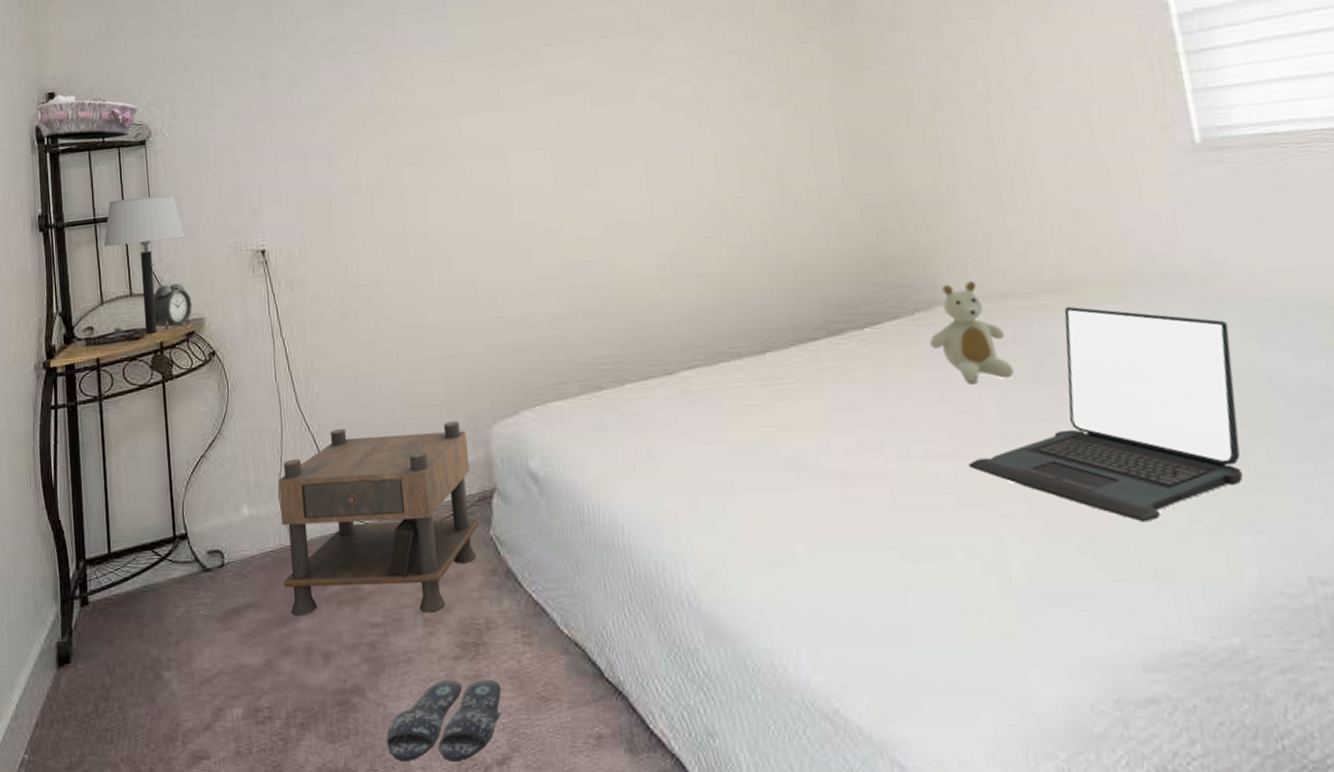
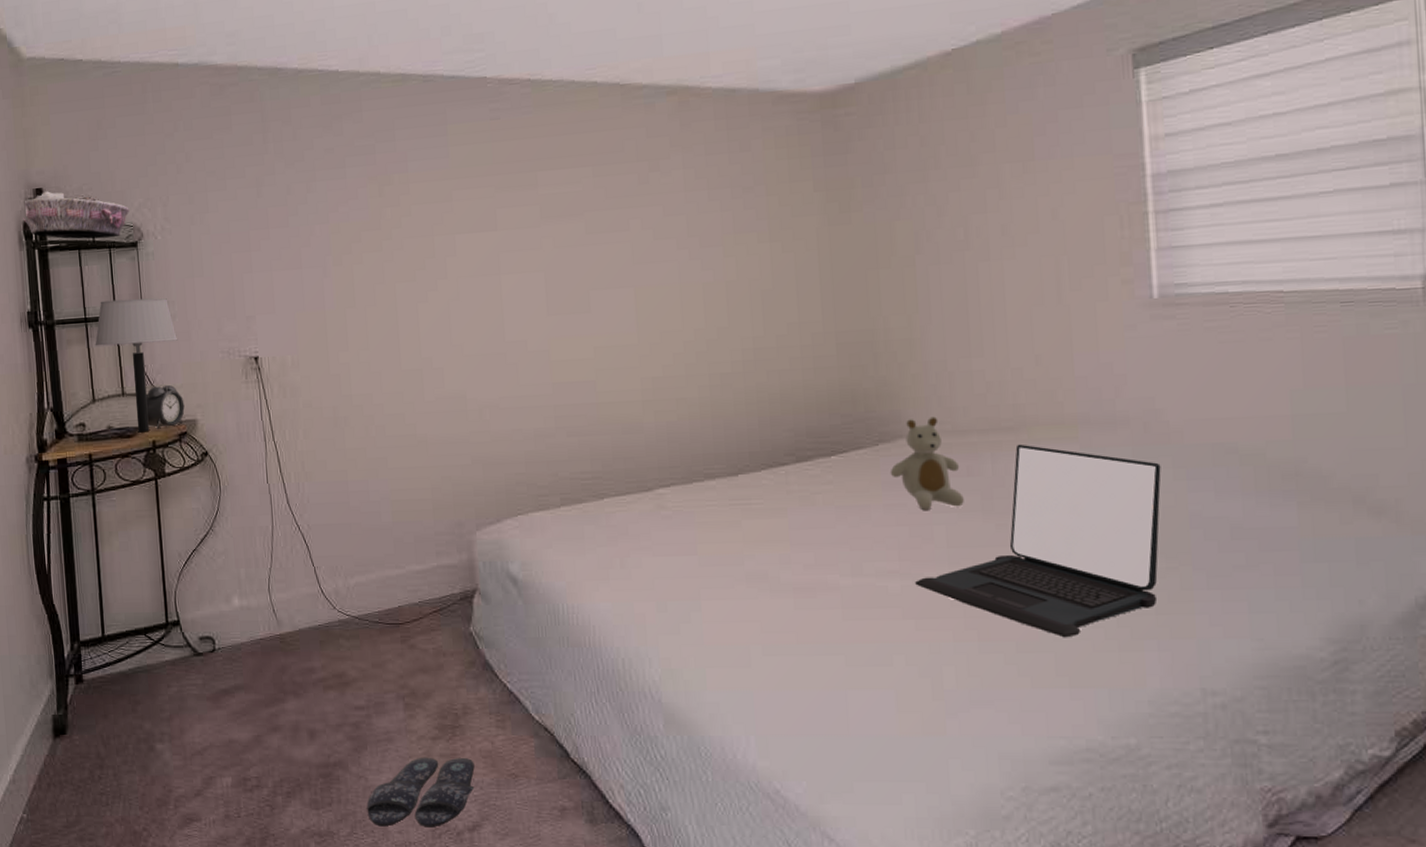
nightstand: present [278,421,481,617] -> none [269,526,461,699]

